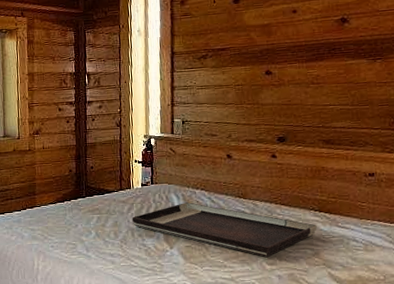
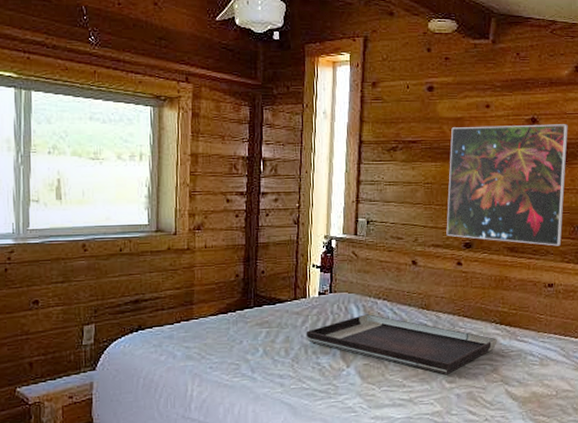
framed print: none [258,21,382,137] -> present [446,124,568,246]

